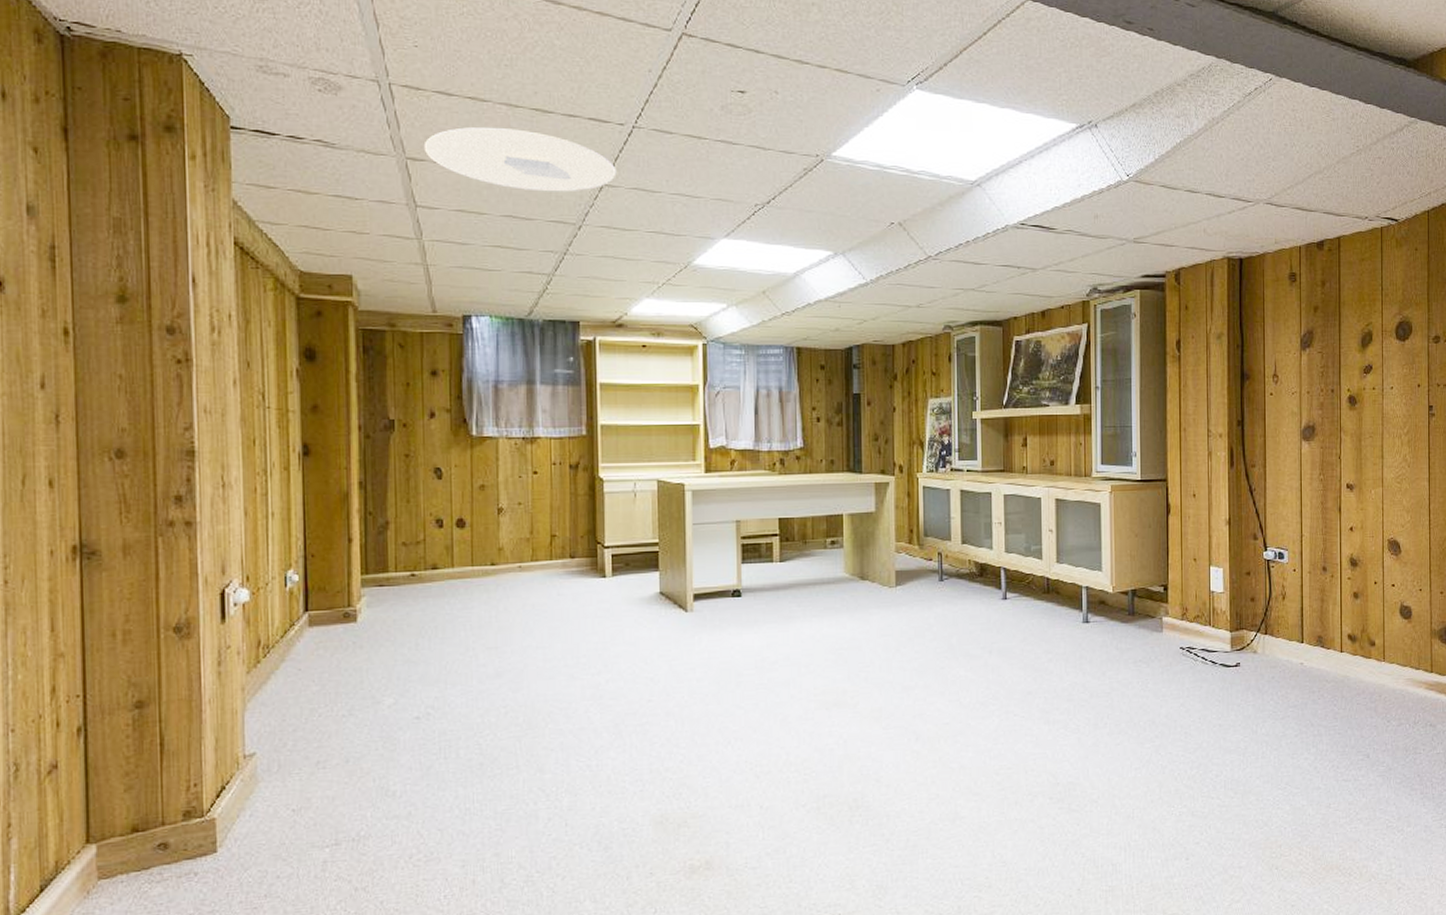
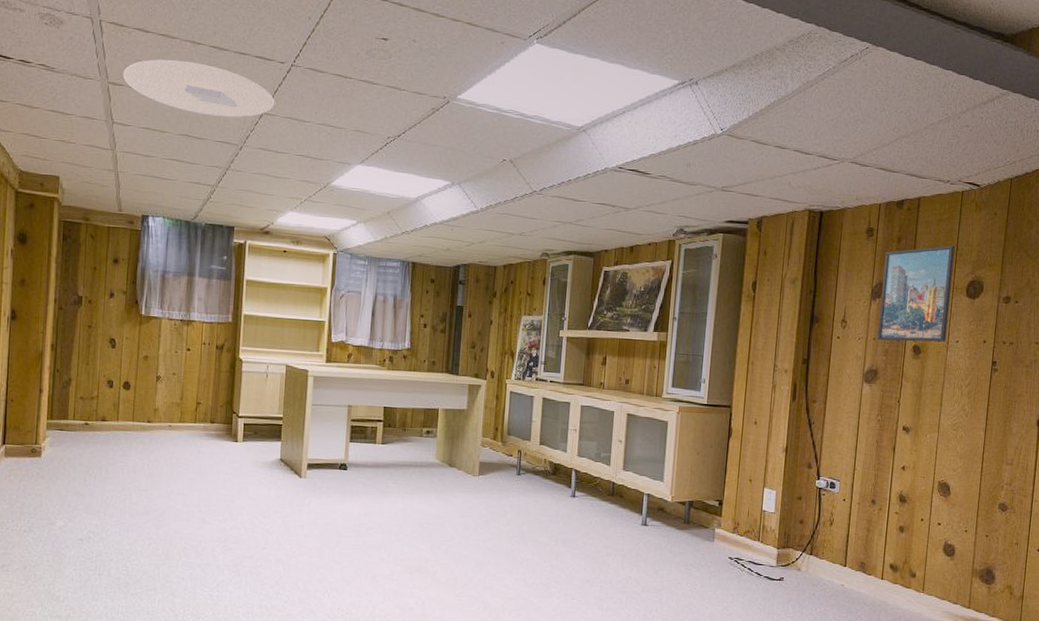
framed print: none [1310,285,1381,394] -> present [877,245,955,342]

